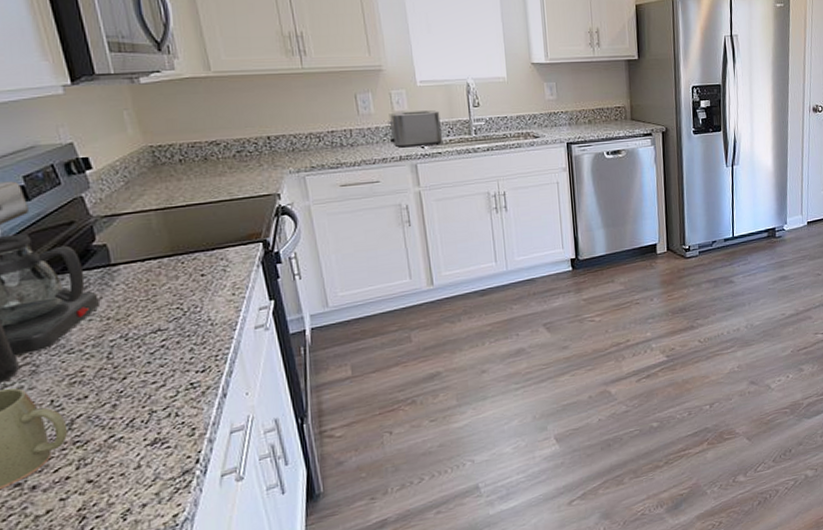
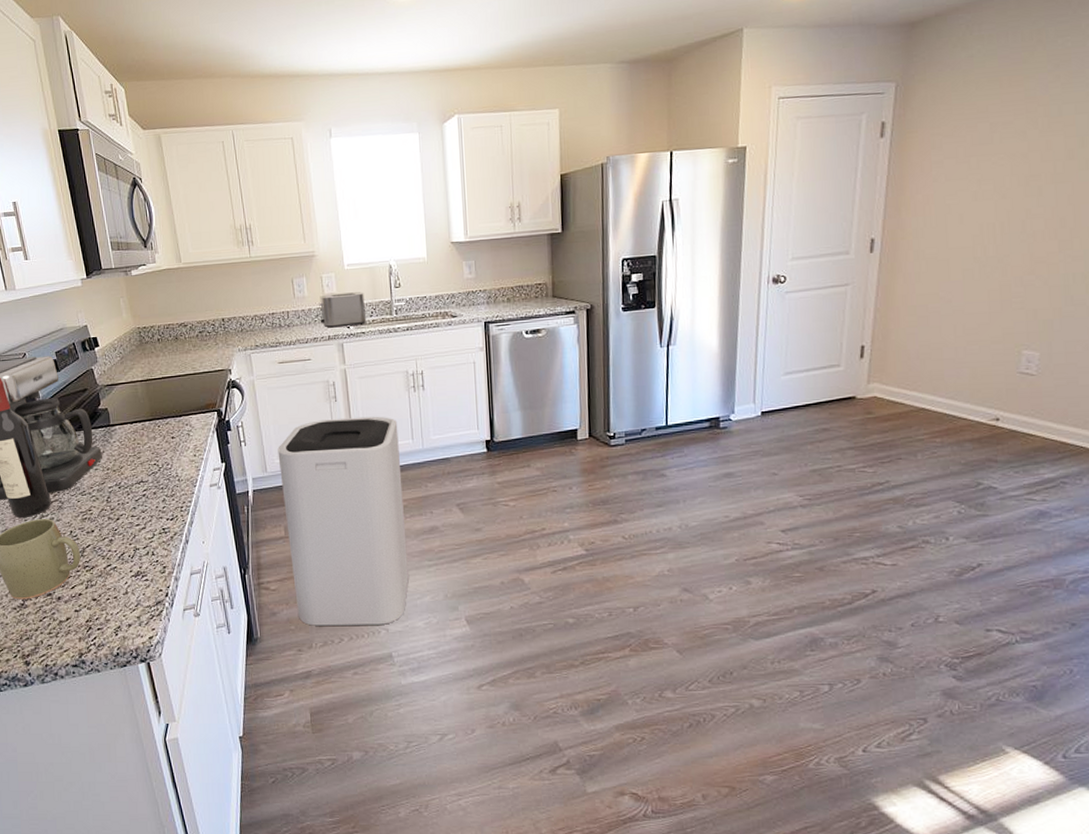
trash can: none [341,239,496,470] -> present [278,416,410,627]

